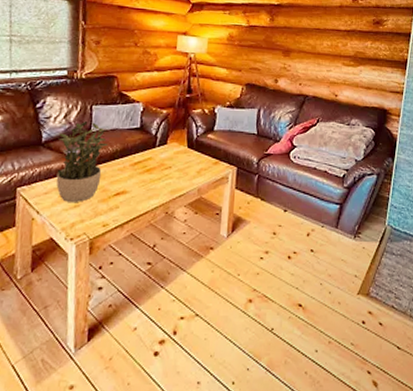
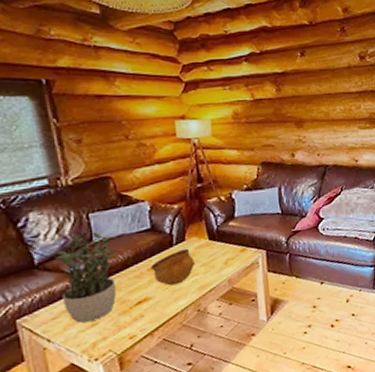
bowl: none [133,151,171,184] -> present [151,248,195,286]

